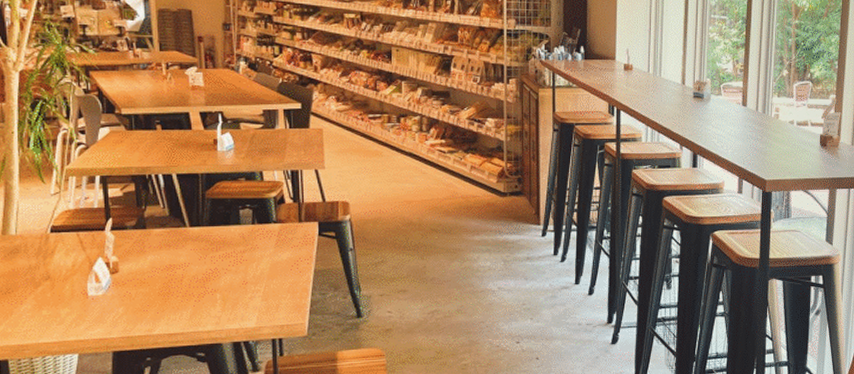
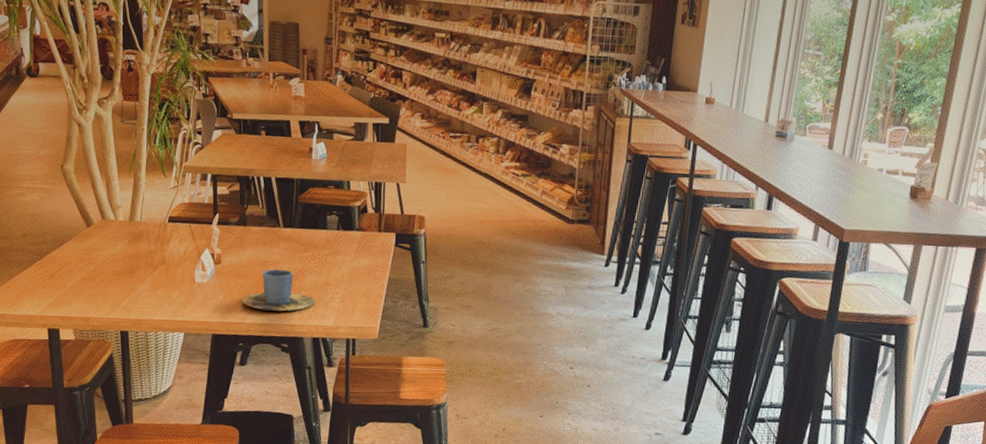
cup: none [146,272,232,318] -> present [242,268,315,311]

